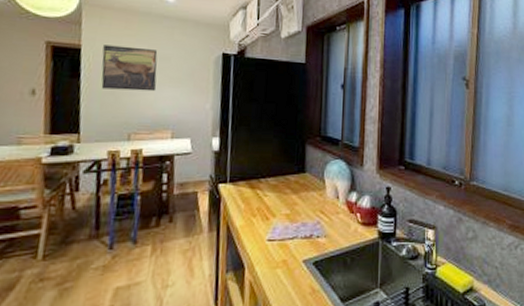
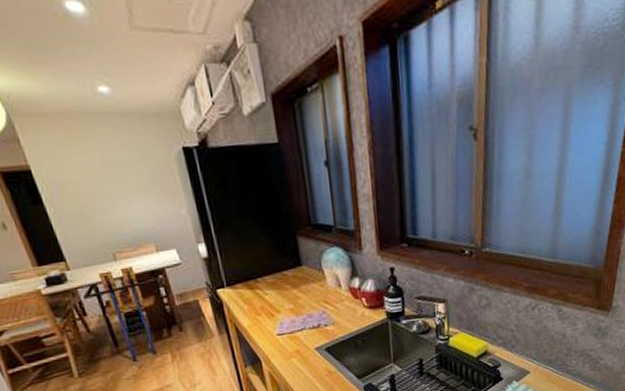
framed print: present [101,45,158,92] -> none [52,157,125,211]

